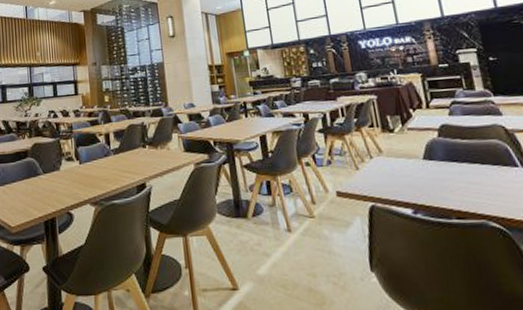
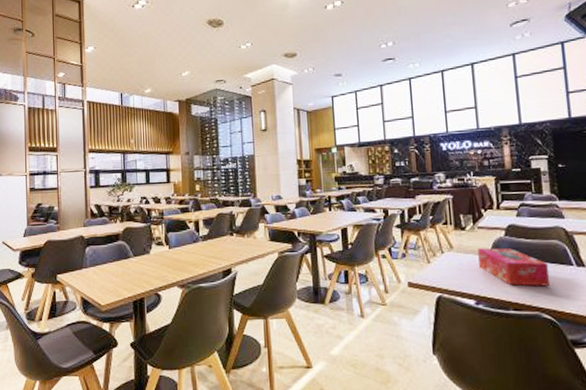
tissue box: none [410,150,495,192] -> present [478,247,551,287]

